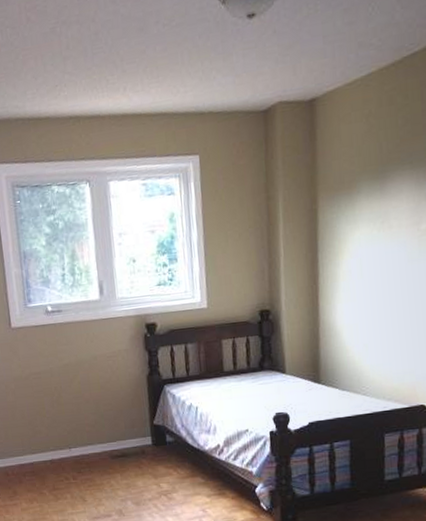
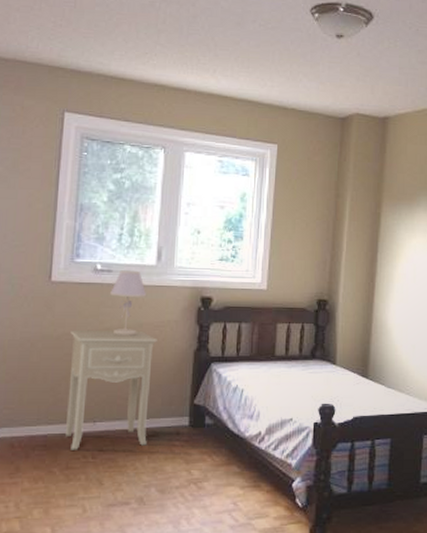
nightstand: none [36,363,118,474] -> present [66,331,157,450]
table lamp: none [63,307,96,370] -> present [110,270,147,336]

